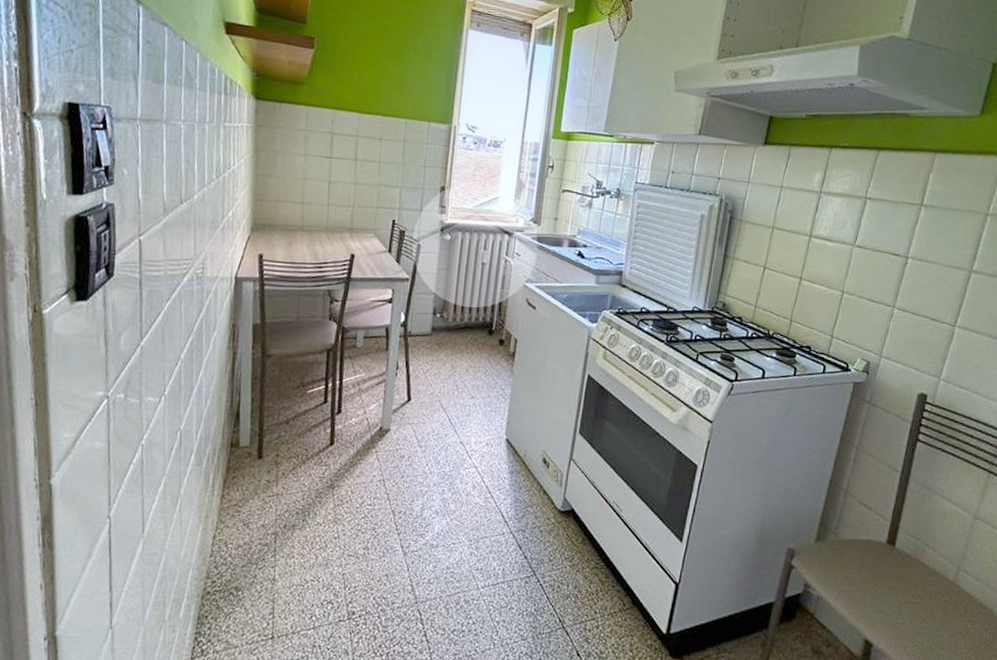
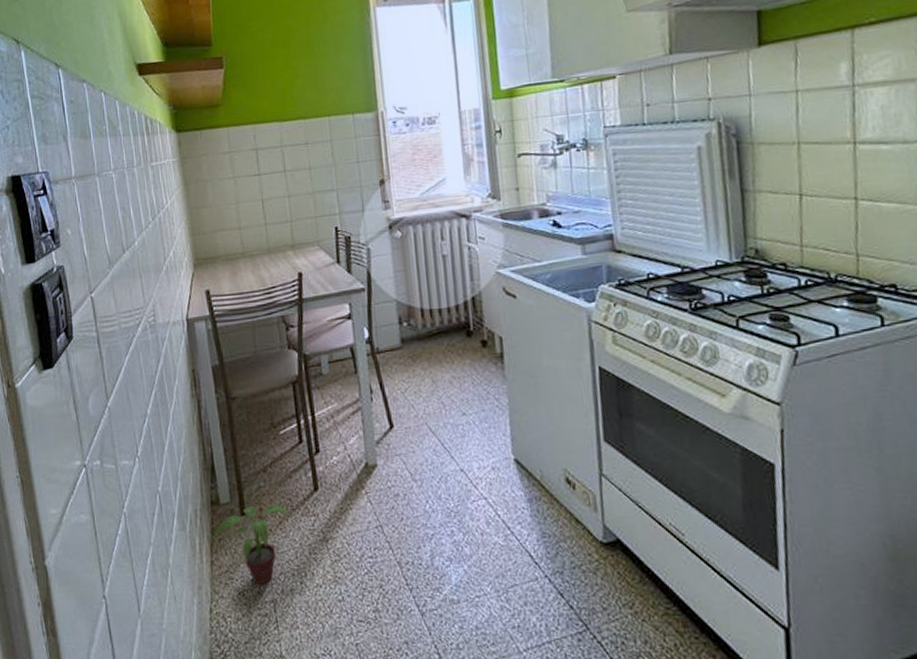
potted plant: none [227,452,305,520] -> present [213,504,292,585]

